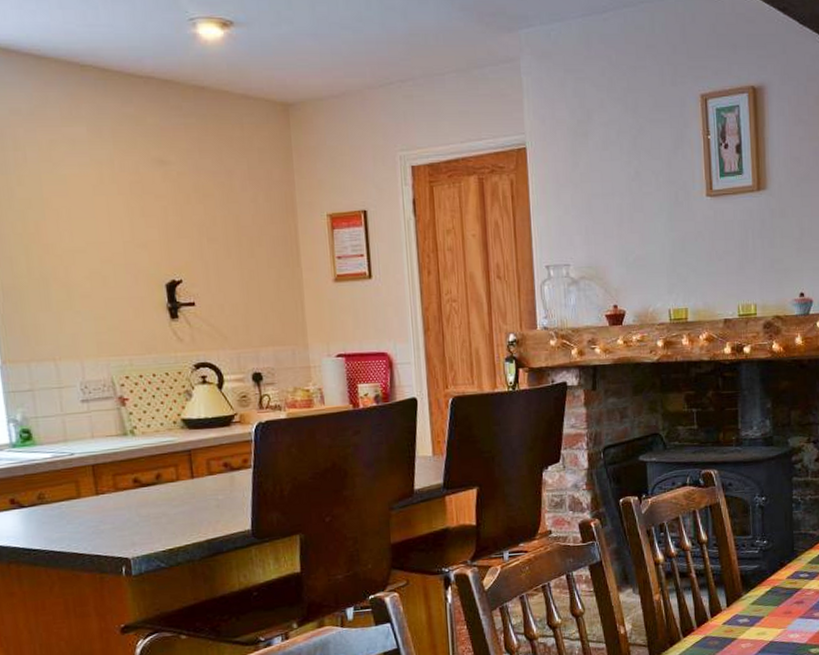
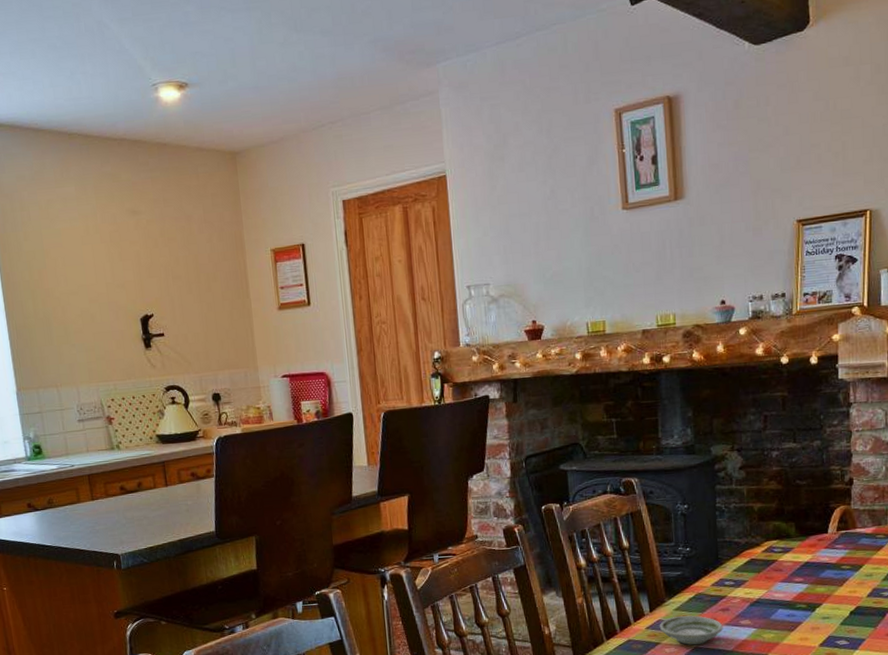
saucer: none [735,609,798,640] -> present [659,615,723,645]

